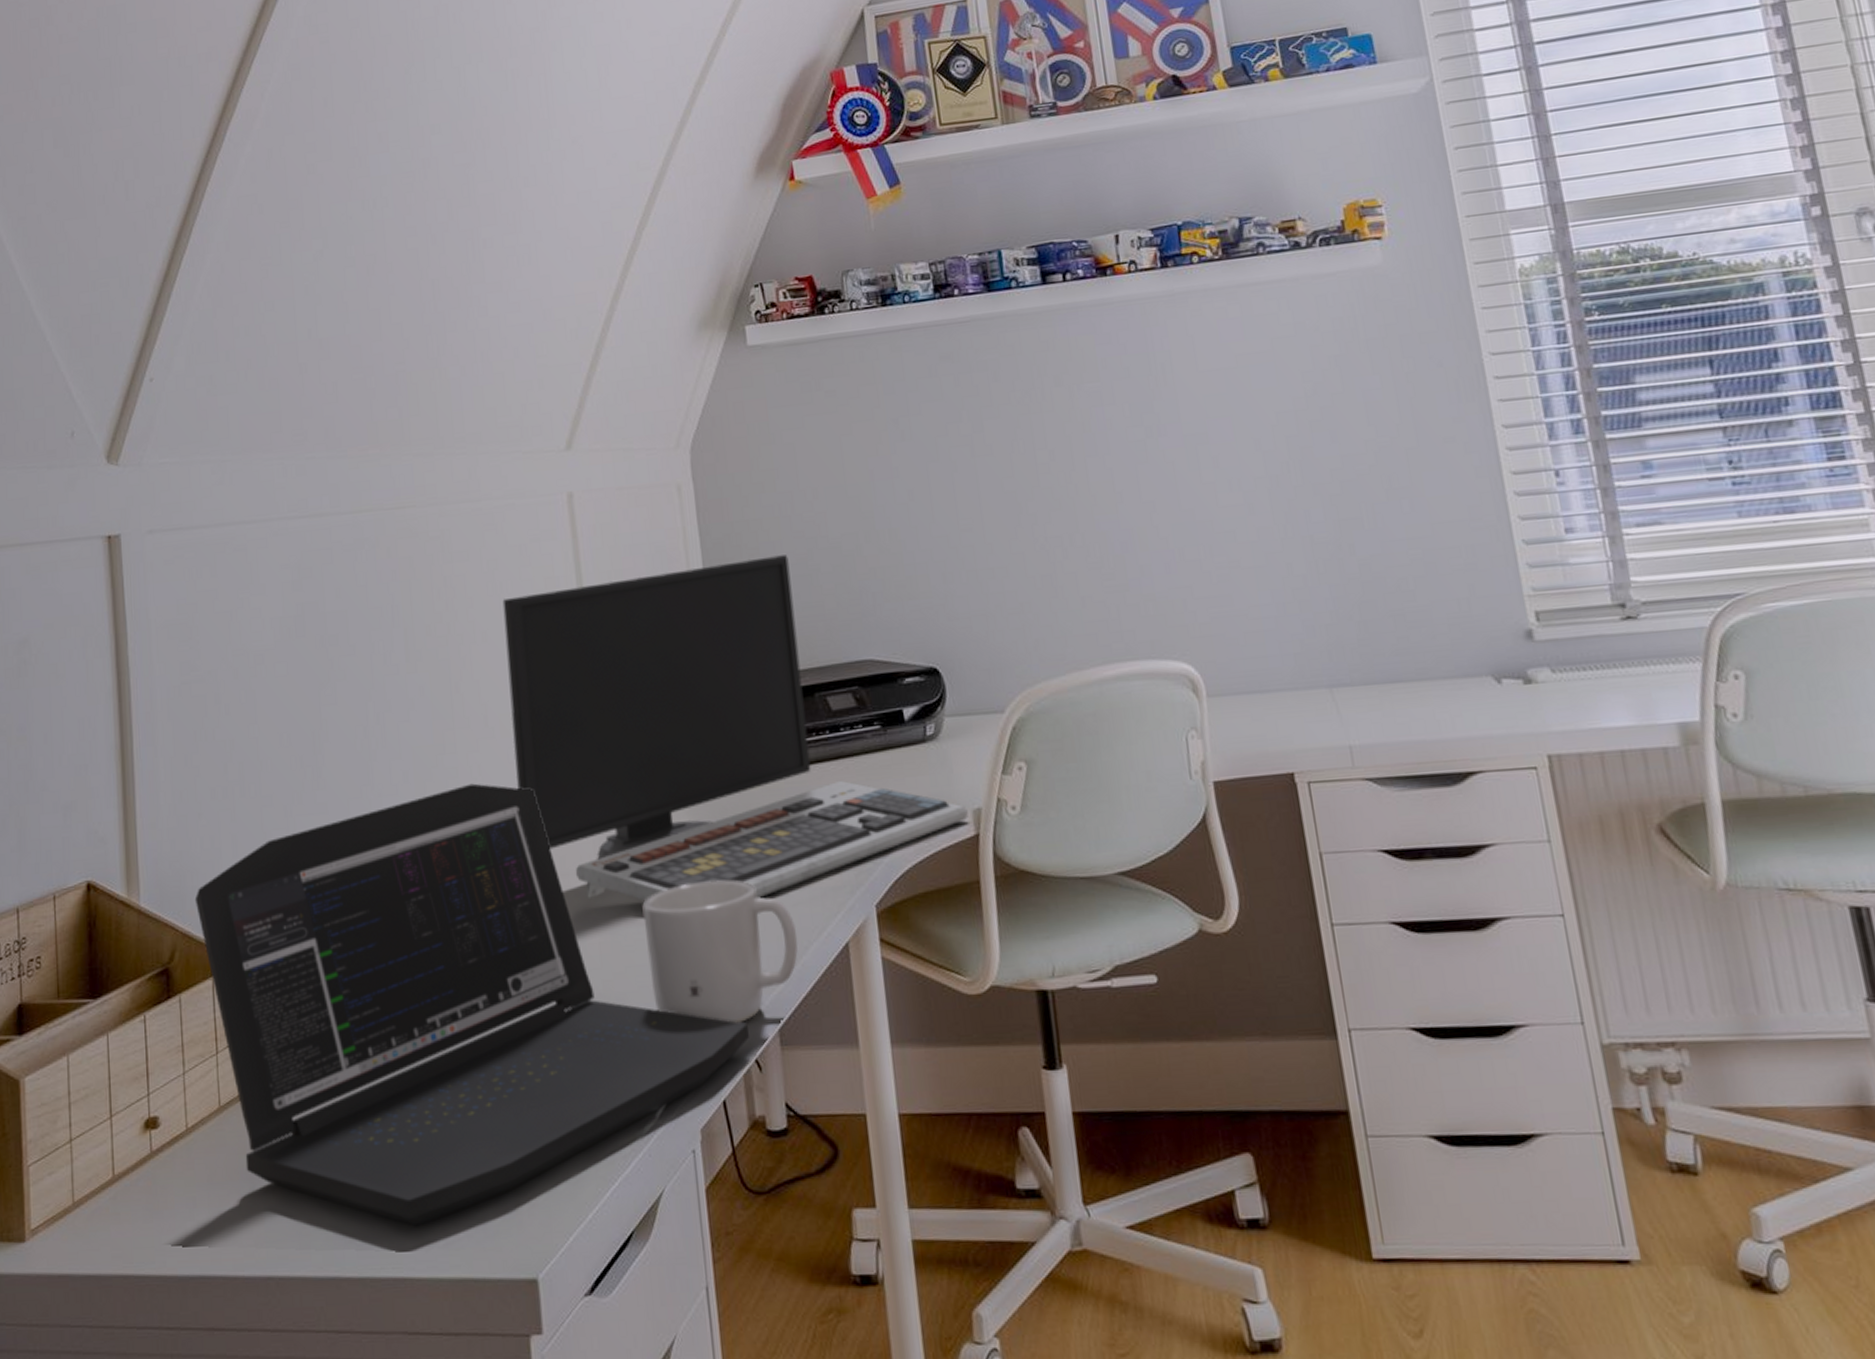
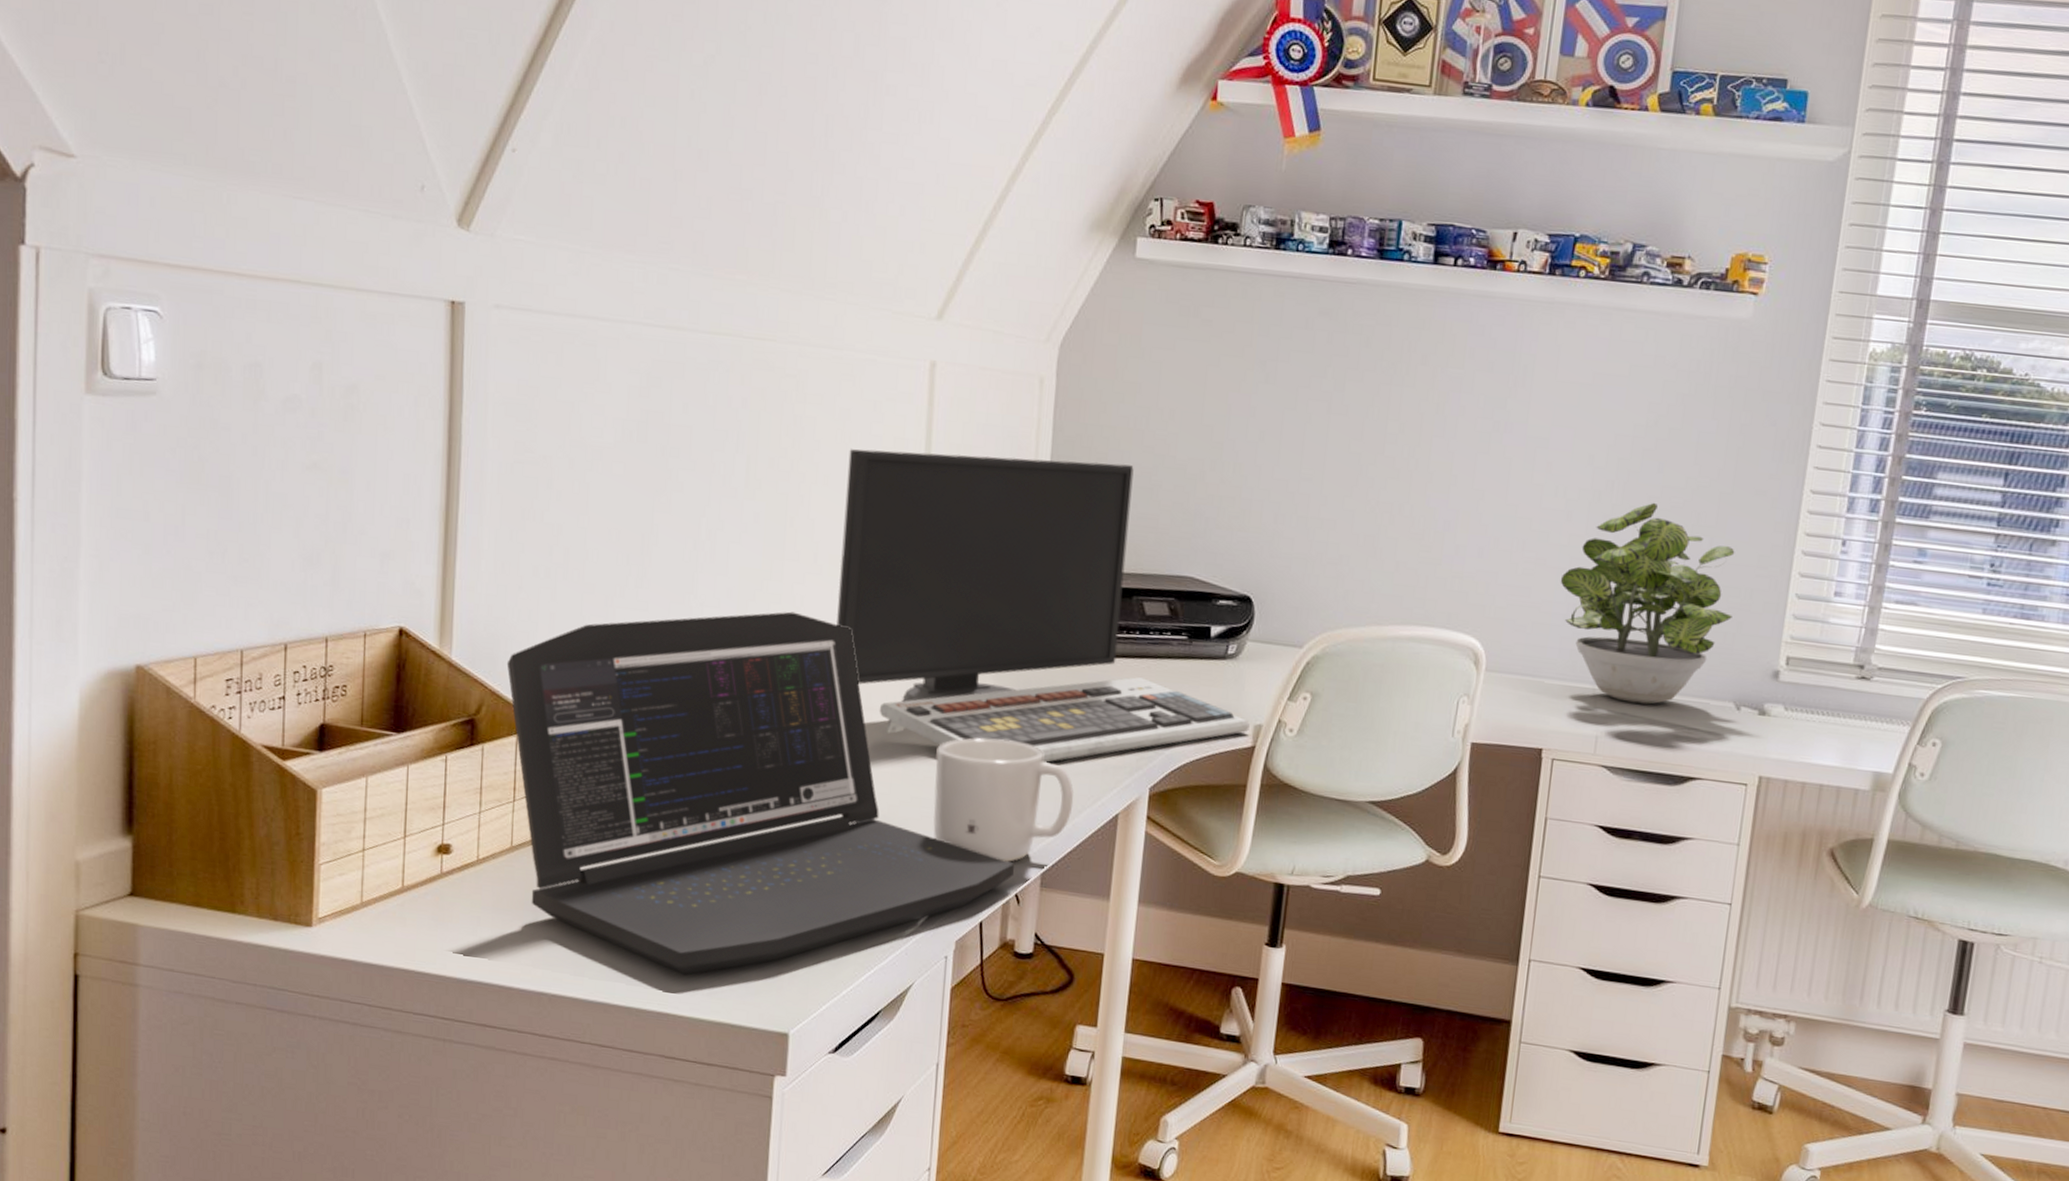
potted plant: none [1260,474,1460,700] -> present [1560,502,1735,705]

